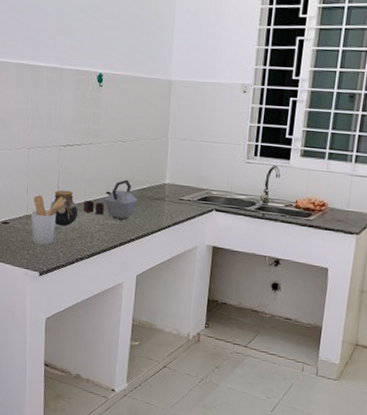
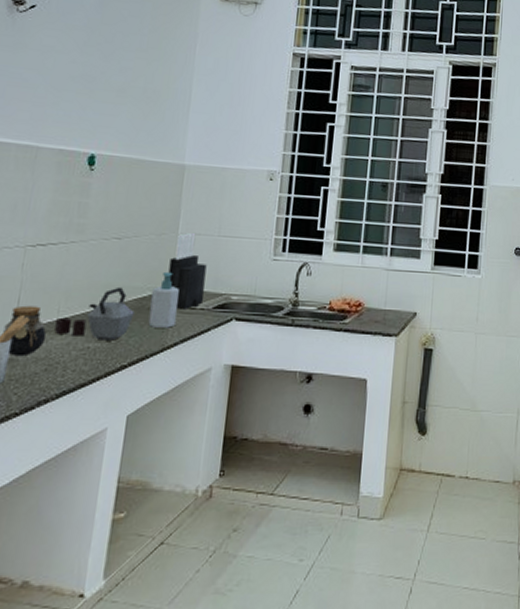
soap bottle: none [148,169,171,214] -> present [148,271,179,328]
knife block: none [162,137,192,200] -> present [168,232,207,309]

